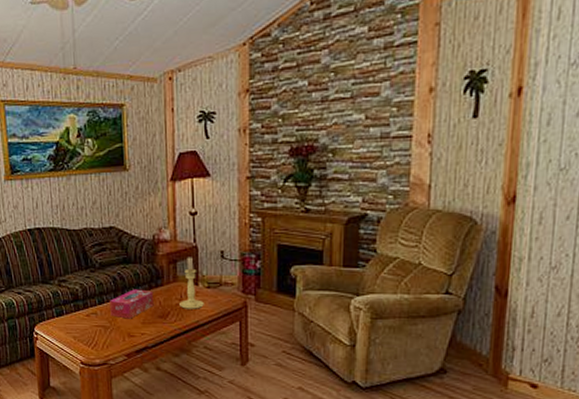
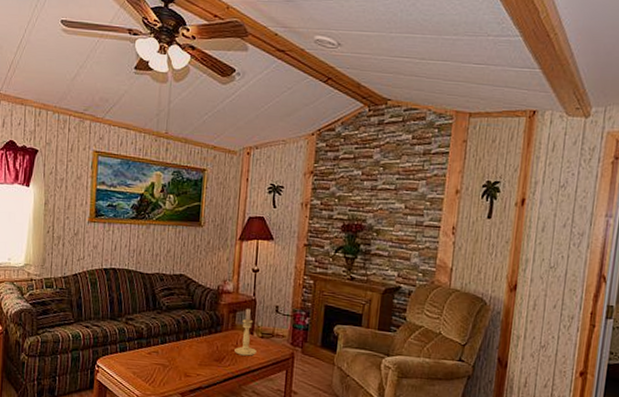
tissue box: present [110,289,154,319] -> none [170,333,212,360]

